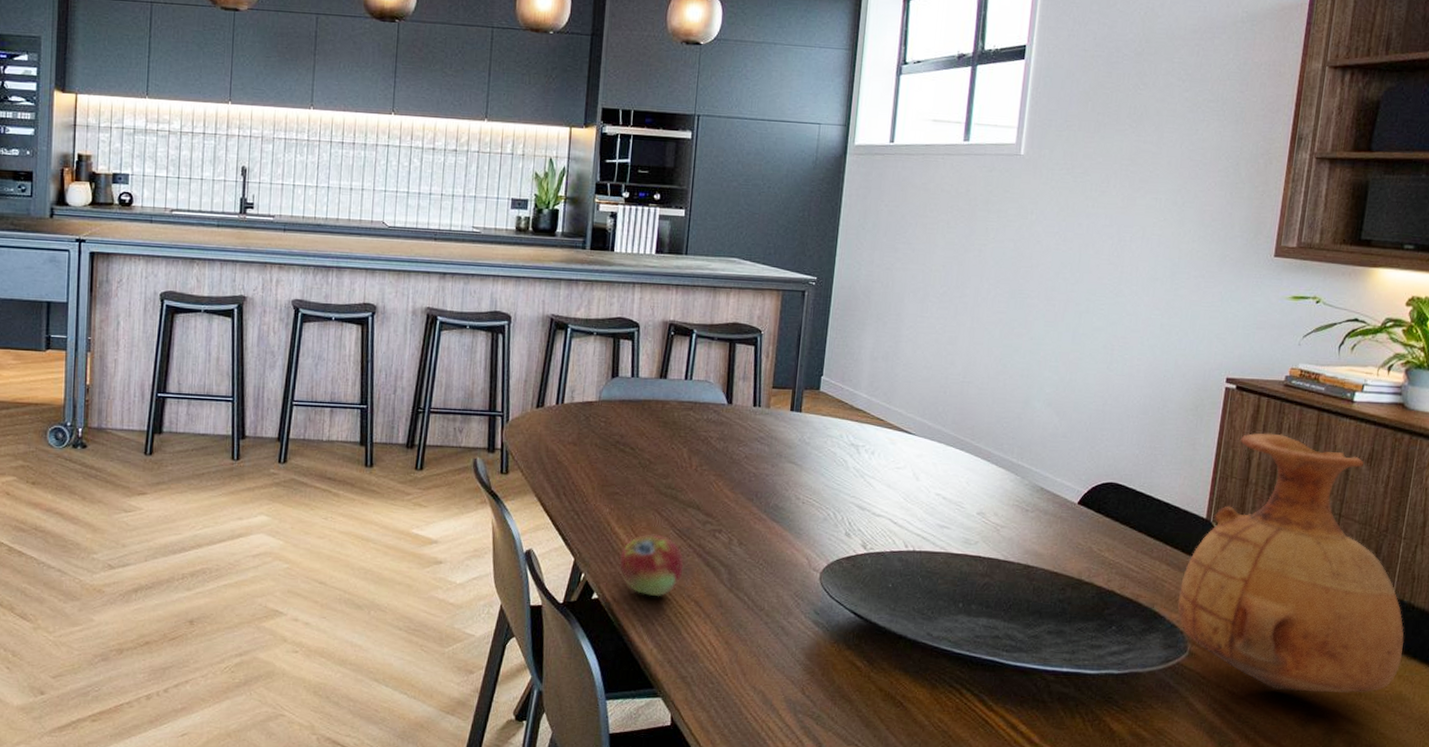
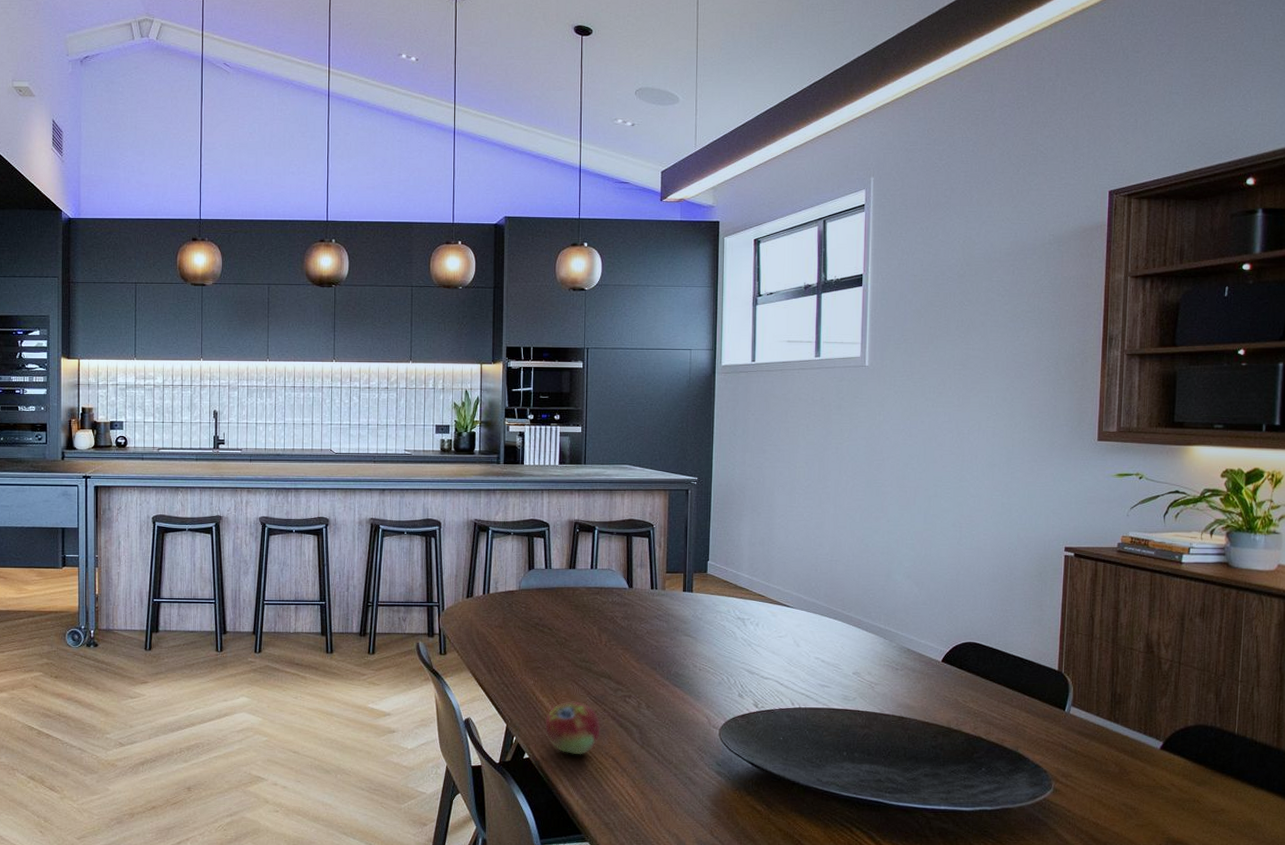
vase: present [1177,433,1404,693] -> none [1039,593,1250,822]

